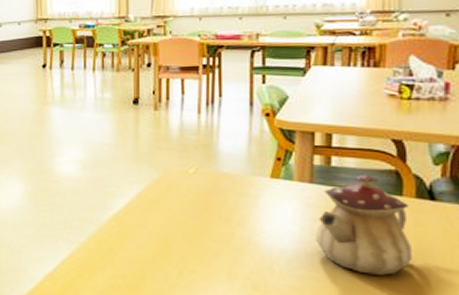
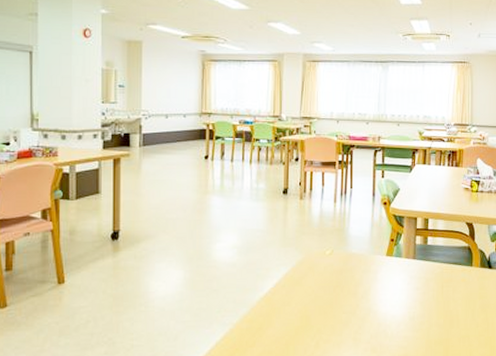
teapot: present [315,174,413,275] -> none [416,250,479,330]

